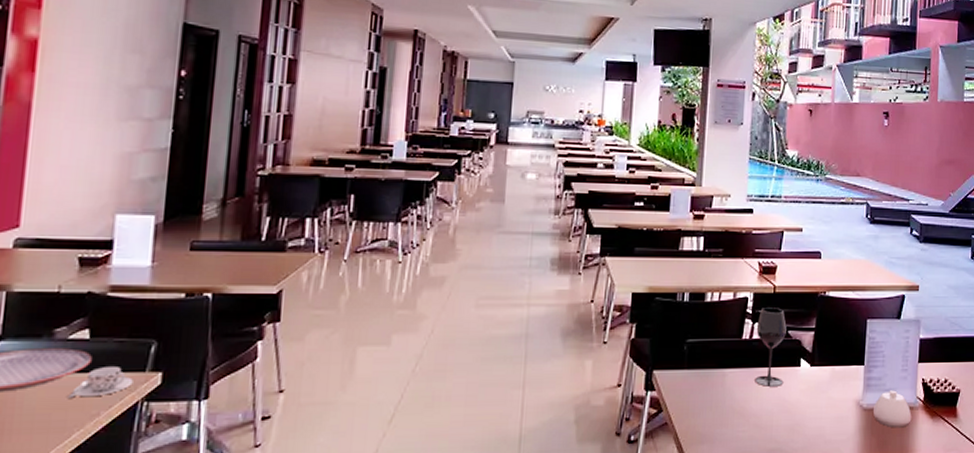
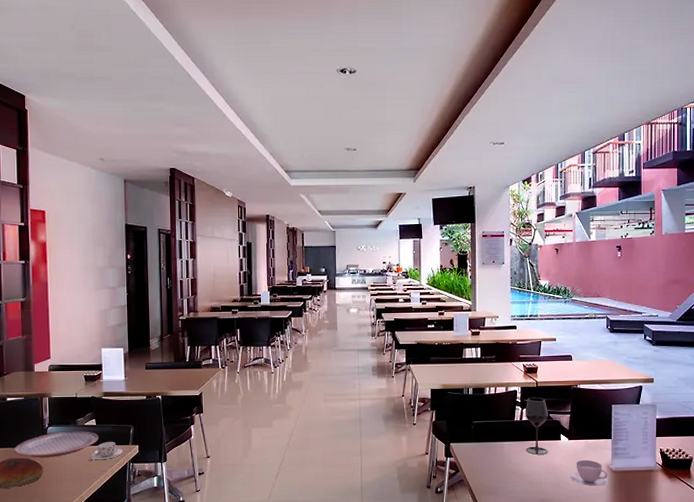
teacup: none [810,393,858,431] -> present [571,460,609,487]
sugar bowl: present [872,390,912,428] -> none [620,457,653,486]

